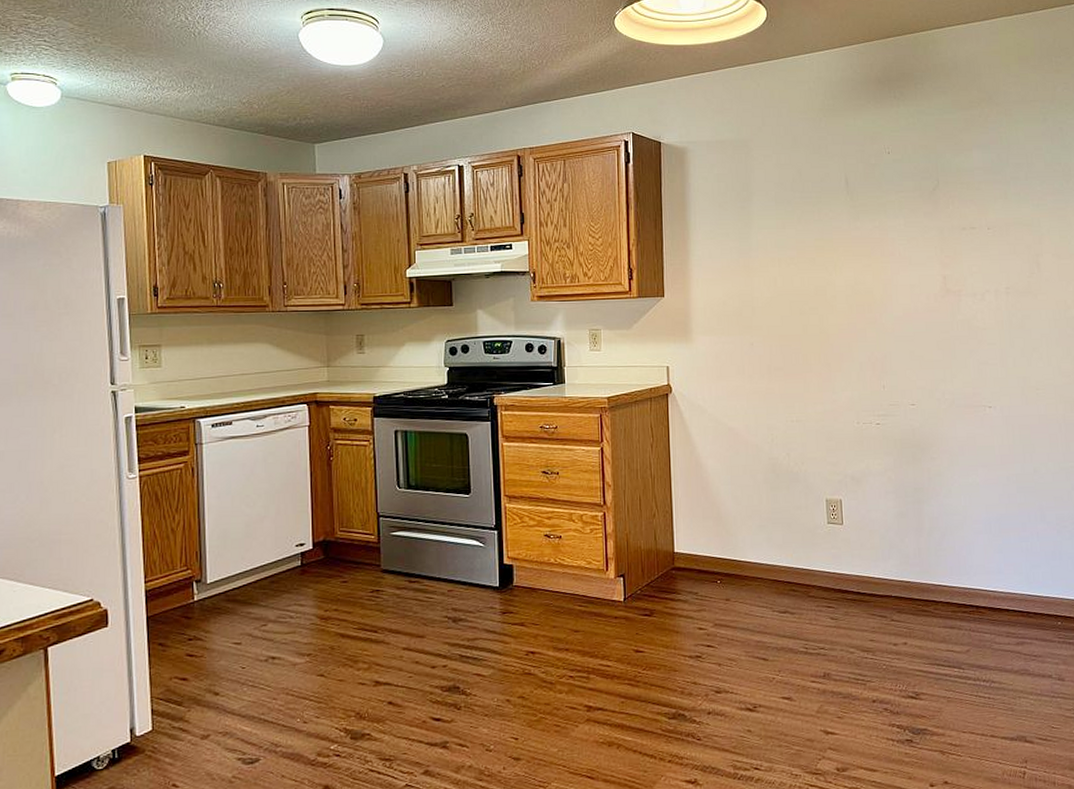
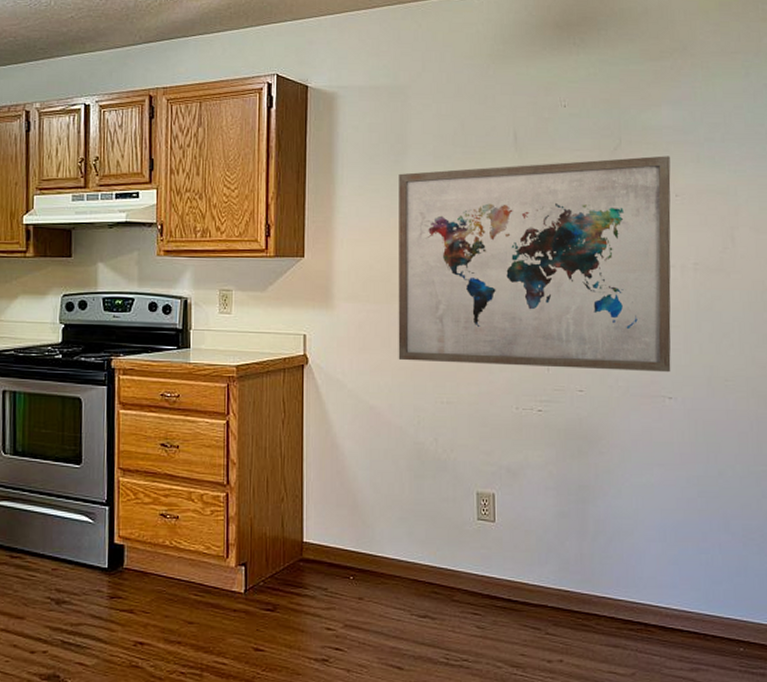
wall art: none [745,194,990,386] -> present [398,156,671,373]

